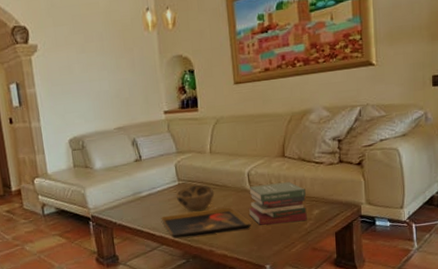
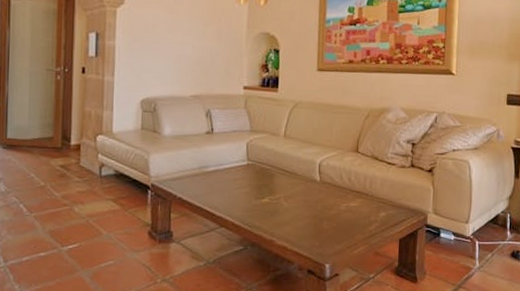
decorative tray: present [160,207,252,239] -> none [224,195,317,222]
decorative bowl: present [175,185,215,211] -> none [243,167,283,195]
books: present [248,182,307,225] -> none [314,177,375,223]

